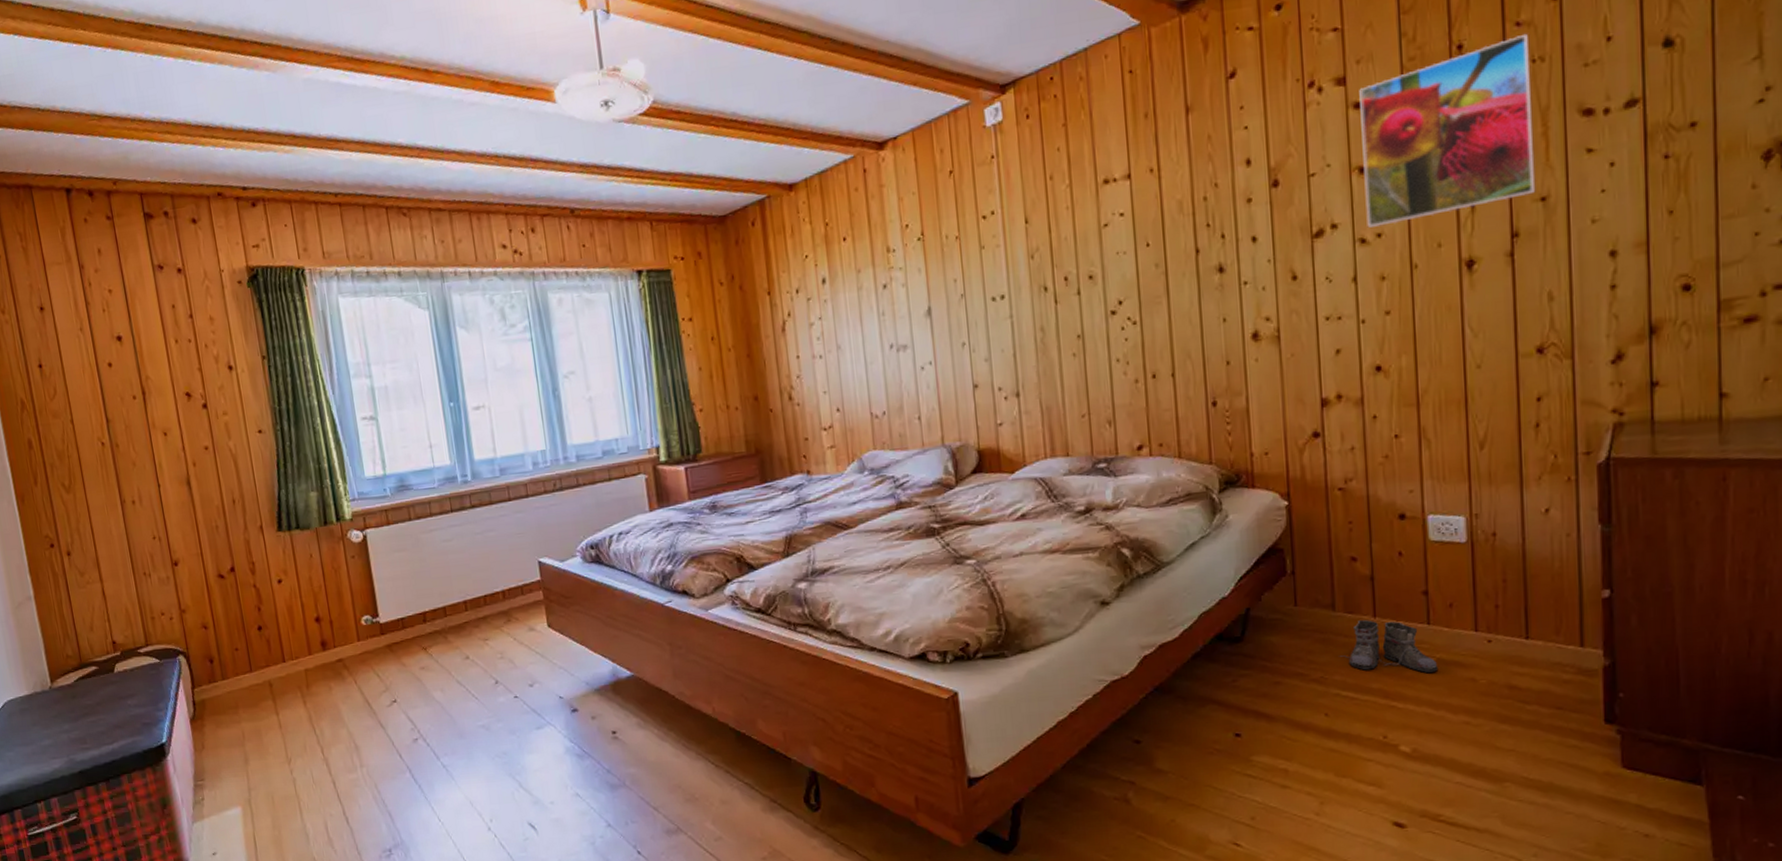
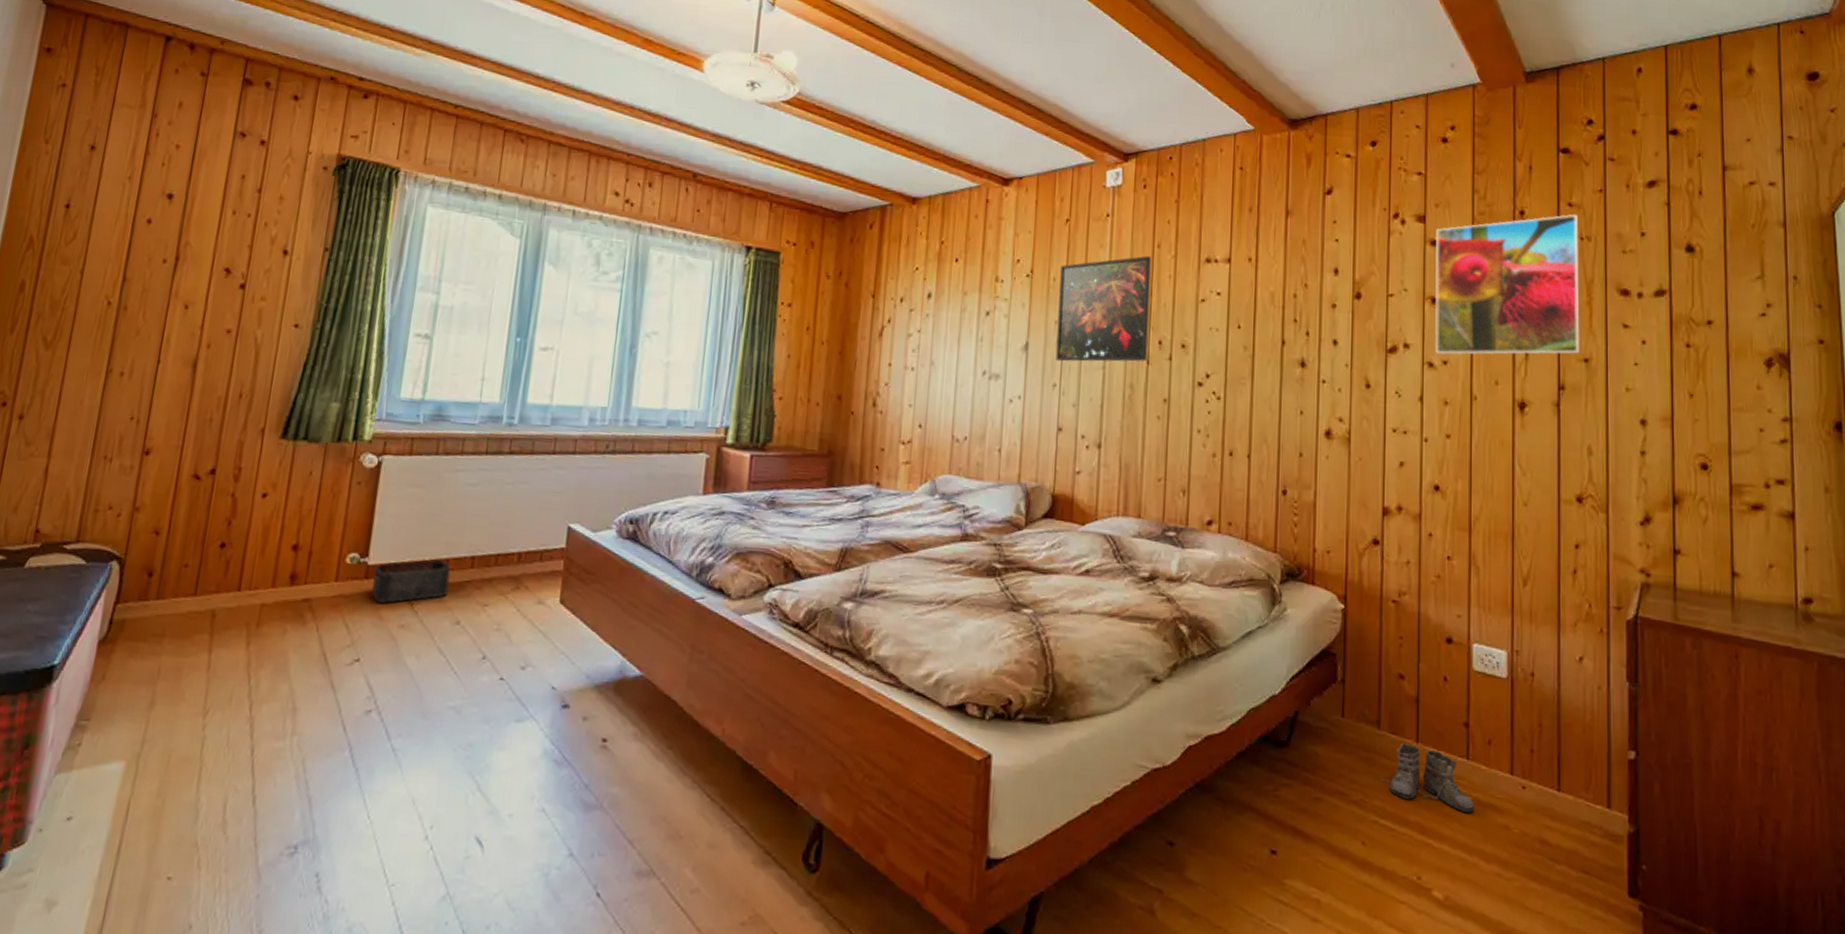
storage bin: none [387,609,452,652] -> present [371,559,451,603]
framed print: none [951,190,1054,320] -> present [1055,255,1151,362]

